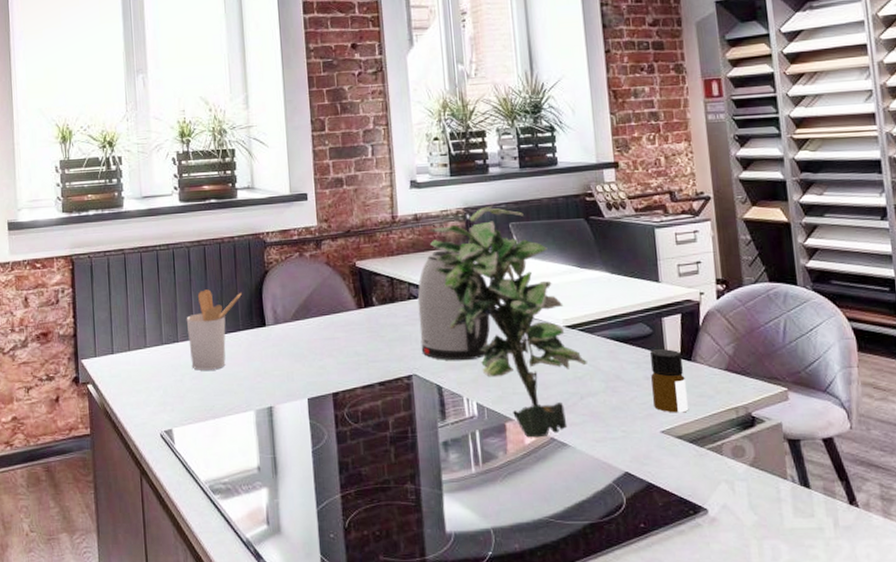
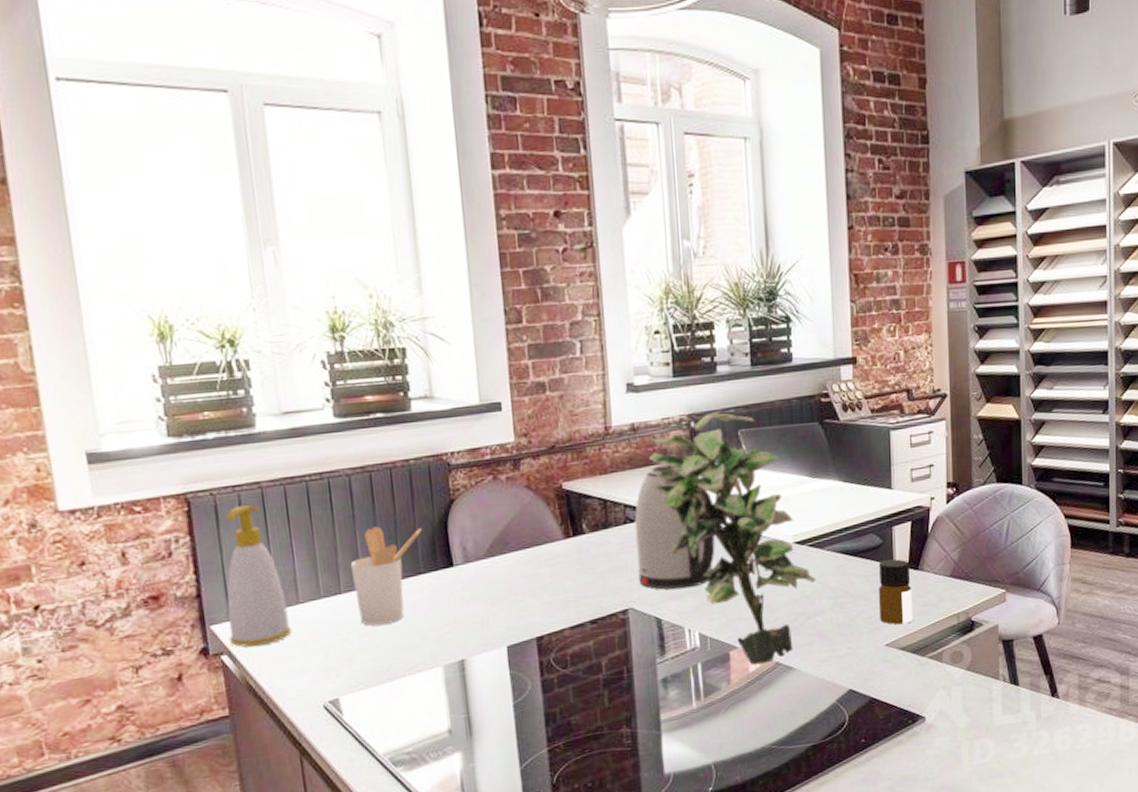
soap bottle: none [94,267,140,379] -> present [226,505,292,647]

